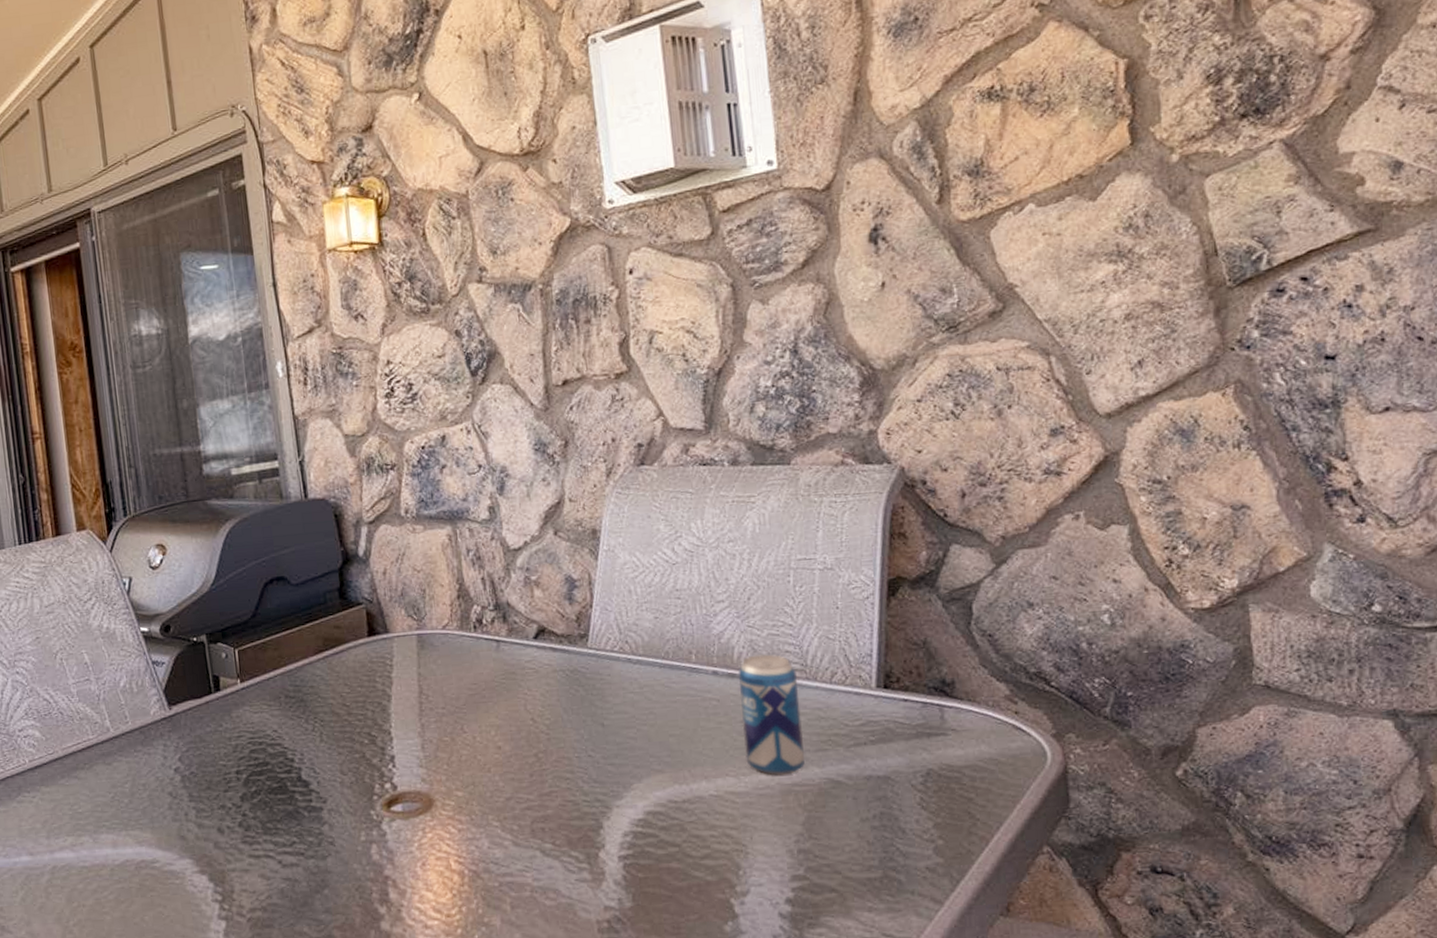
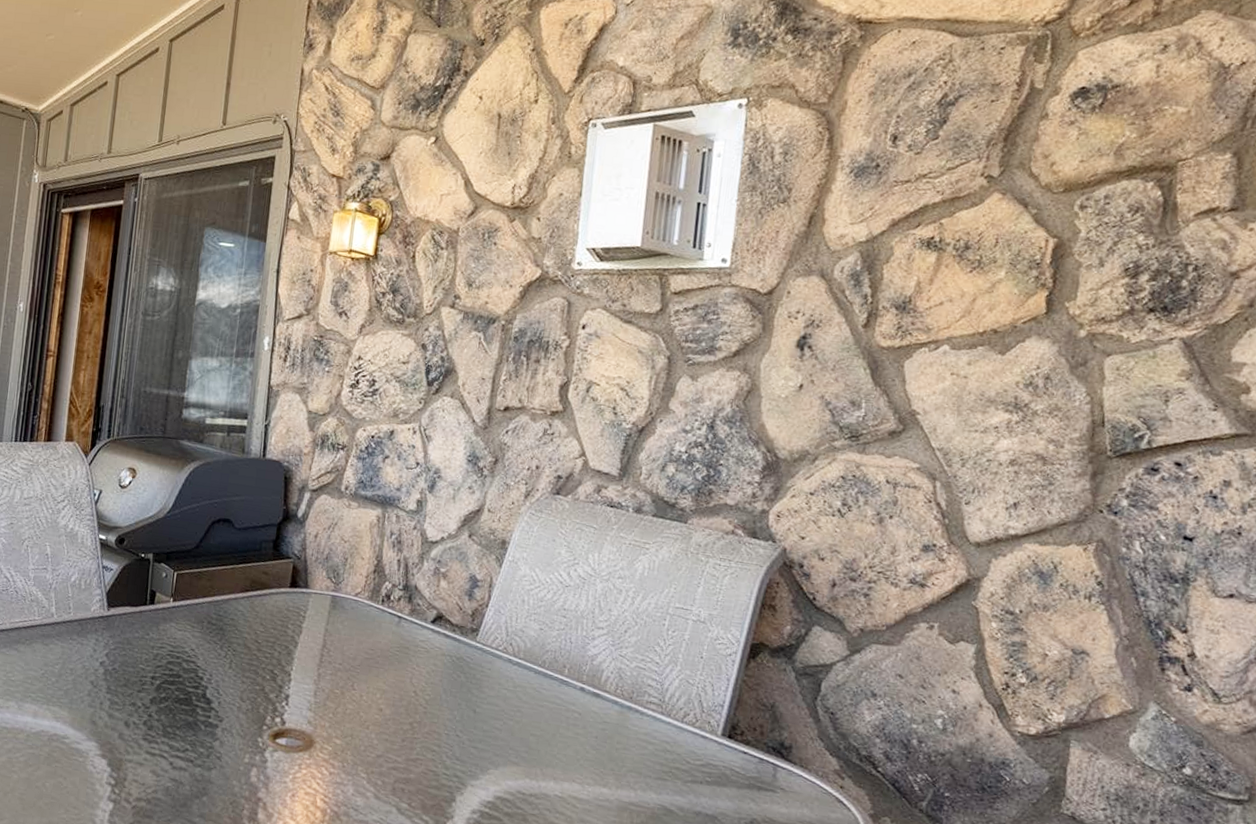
beverage can: present [738,654,805,776] -> none [593,681,654,794]

